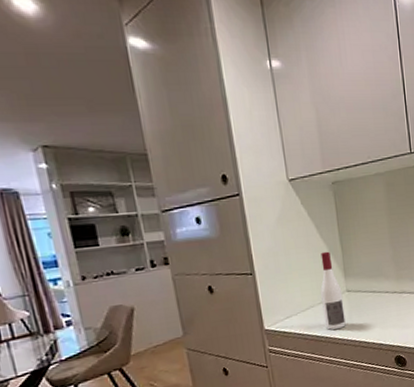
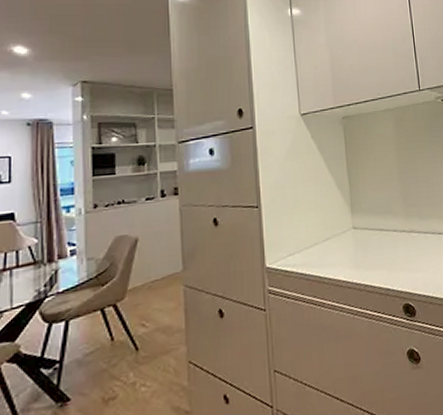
wine bottle: present [320,251,346,330] -> none [326,185,351,270]

